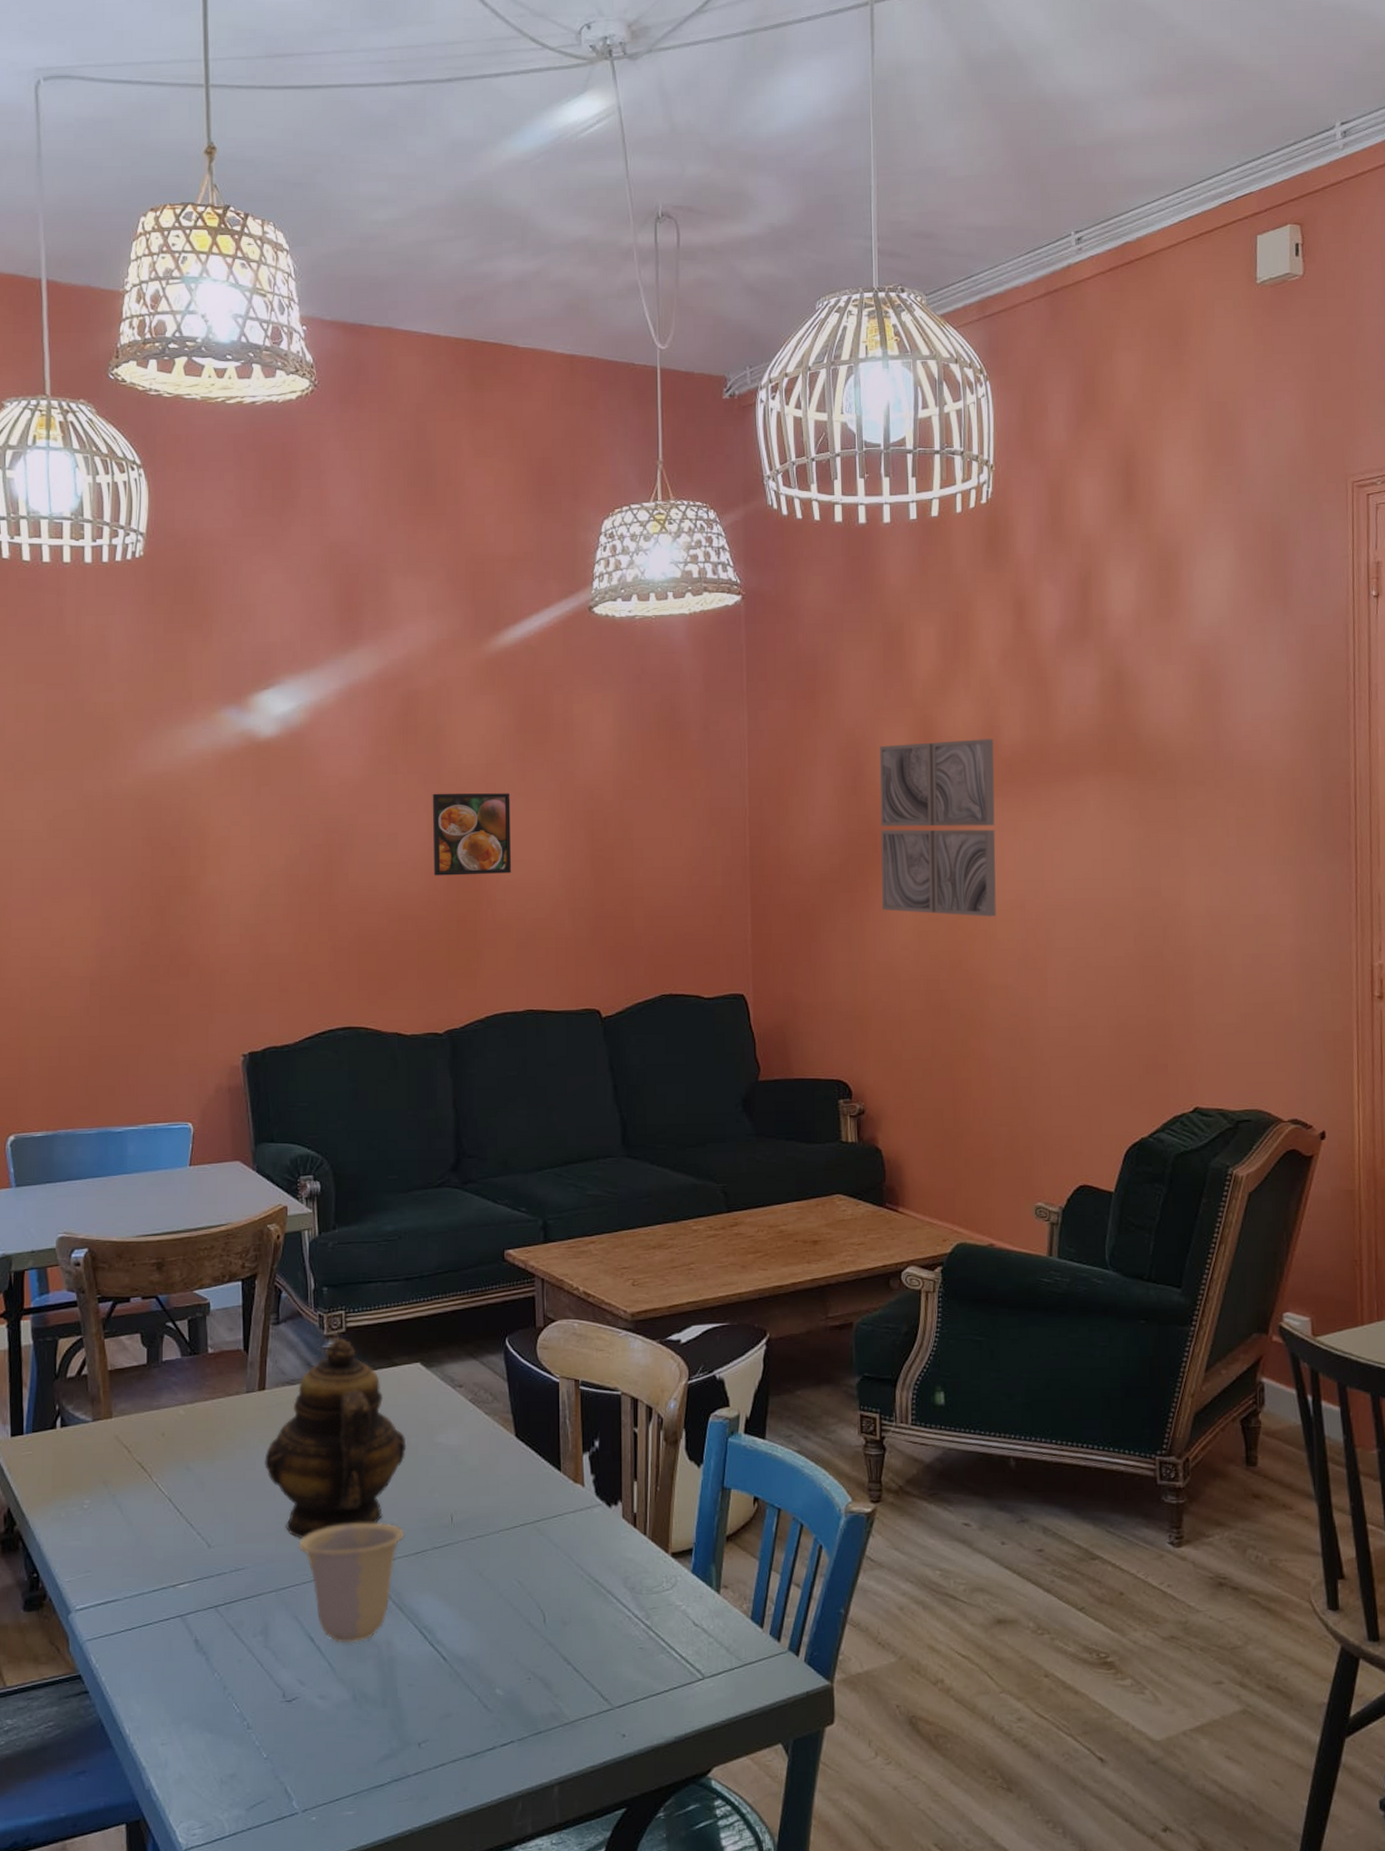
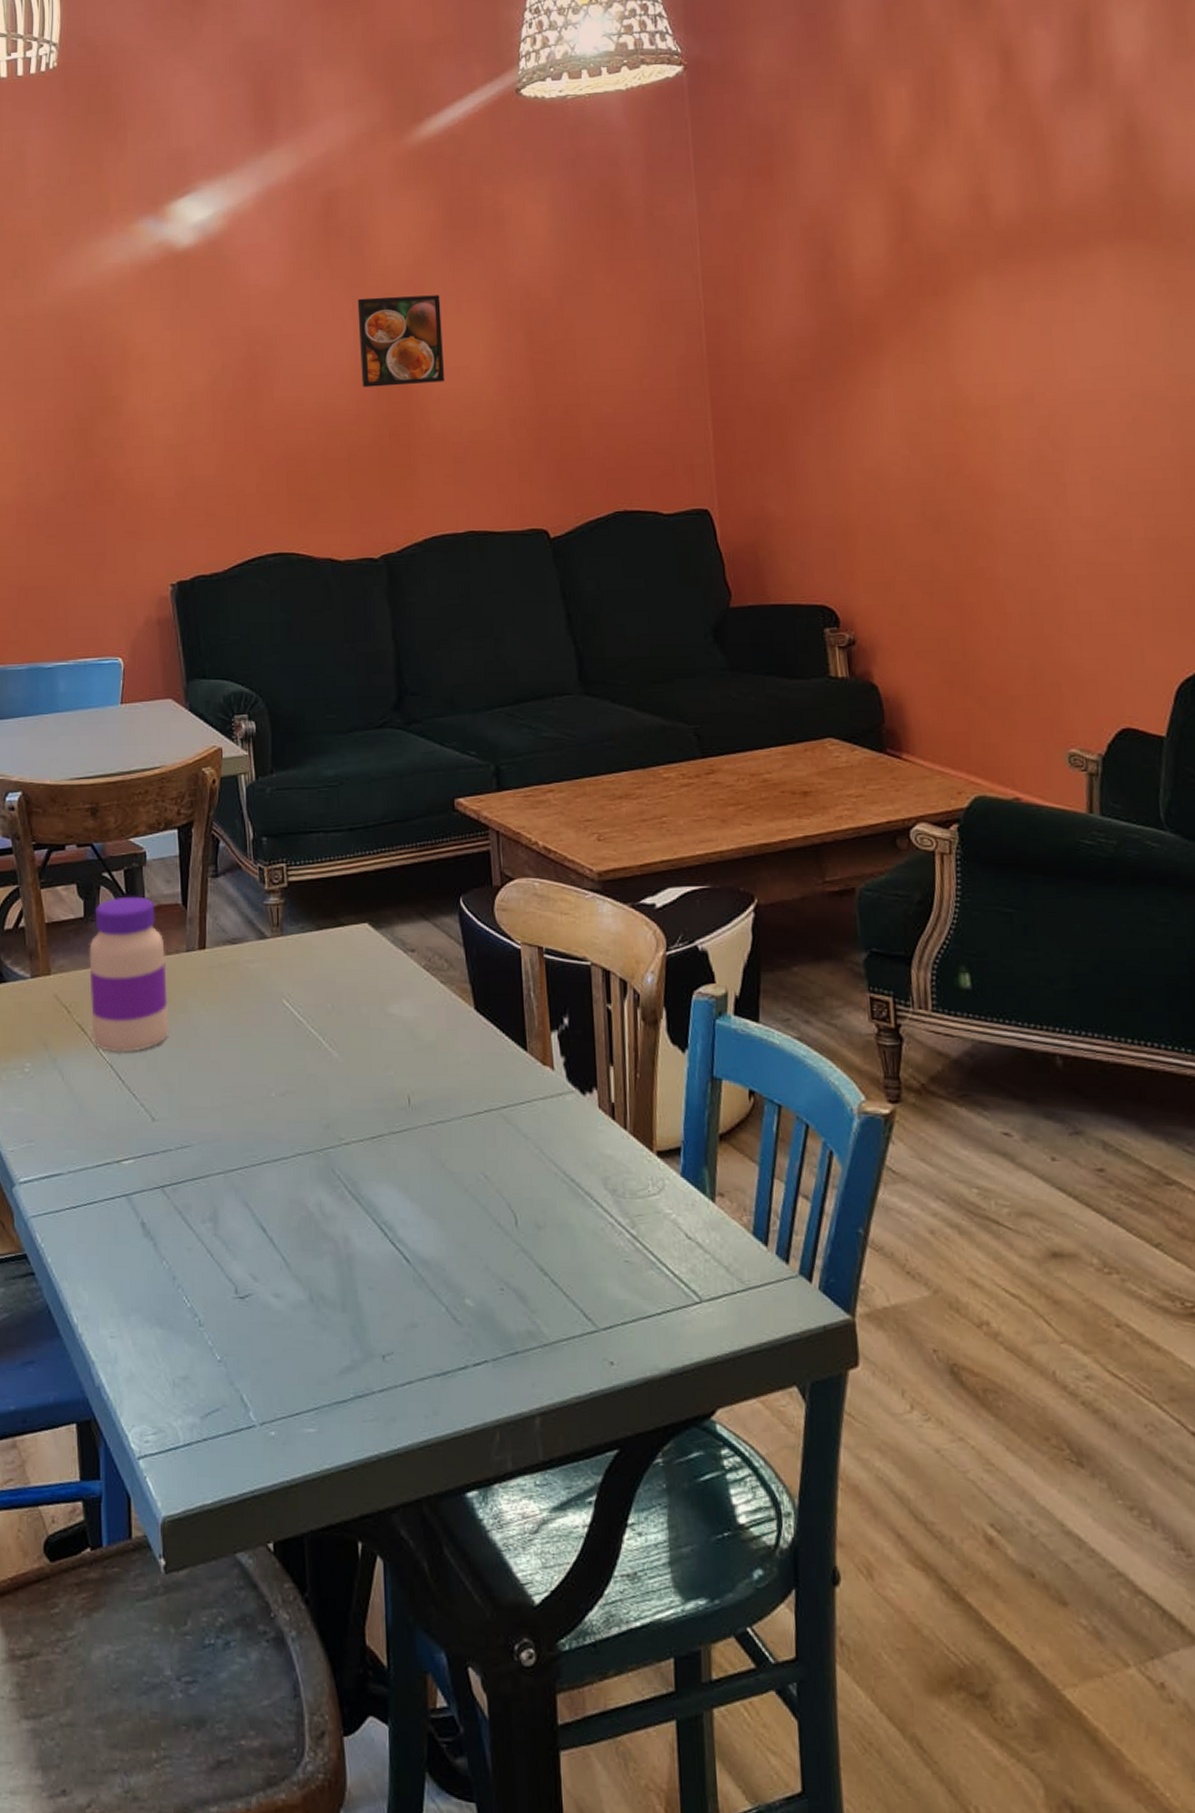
jar: none [150,1343,228,1488] -> present [89,896,169,1053]
teapot: present [265,1338,407,1539] -> none [207,893,357,1116]
cup: present [298,1523,404,1642] -> none [246,1101,358,1235]
wall art: present [879,739,996,917] -> none [849,209,1000,414]

